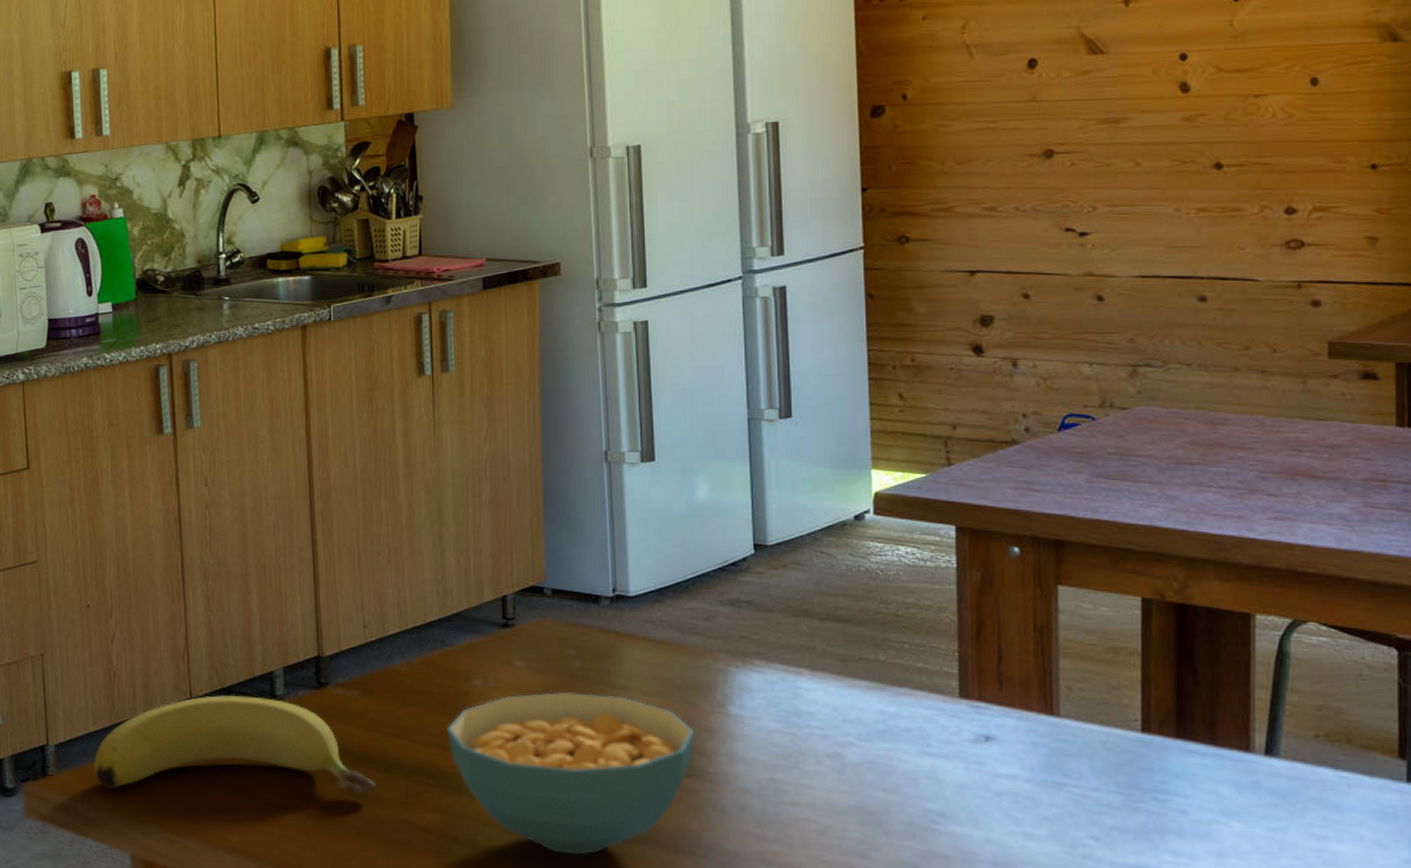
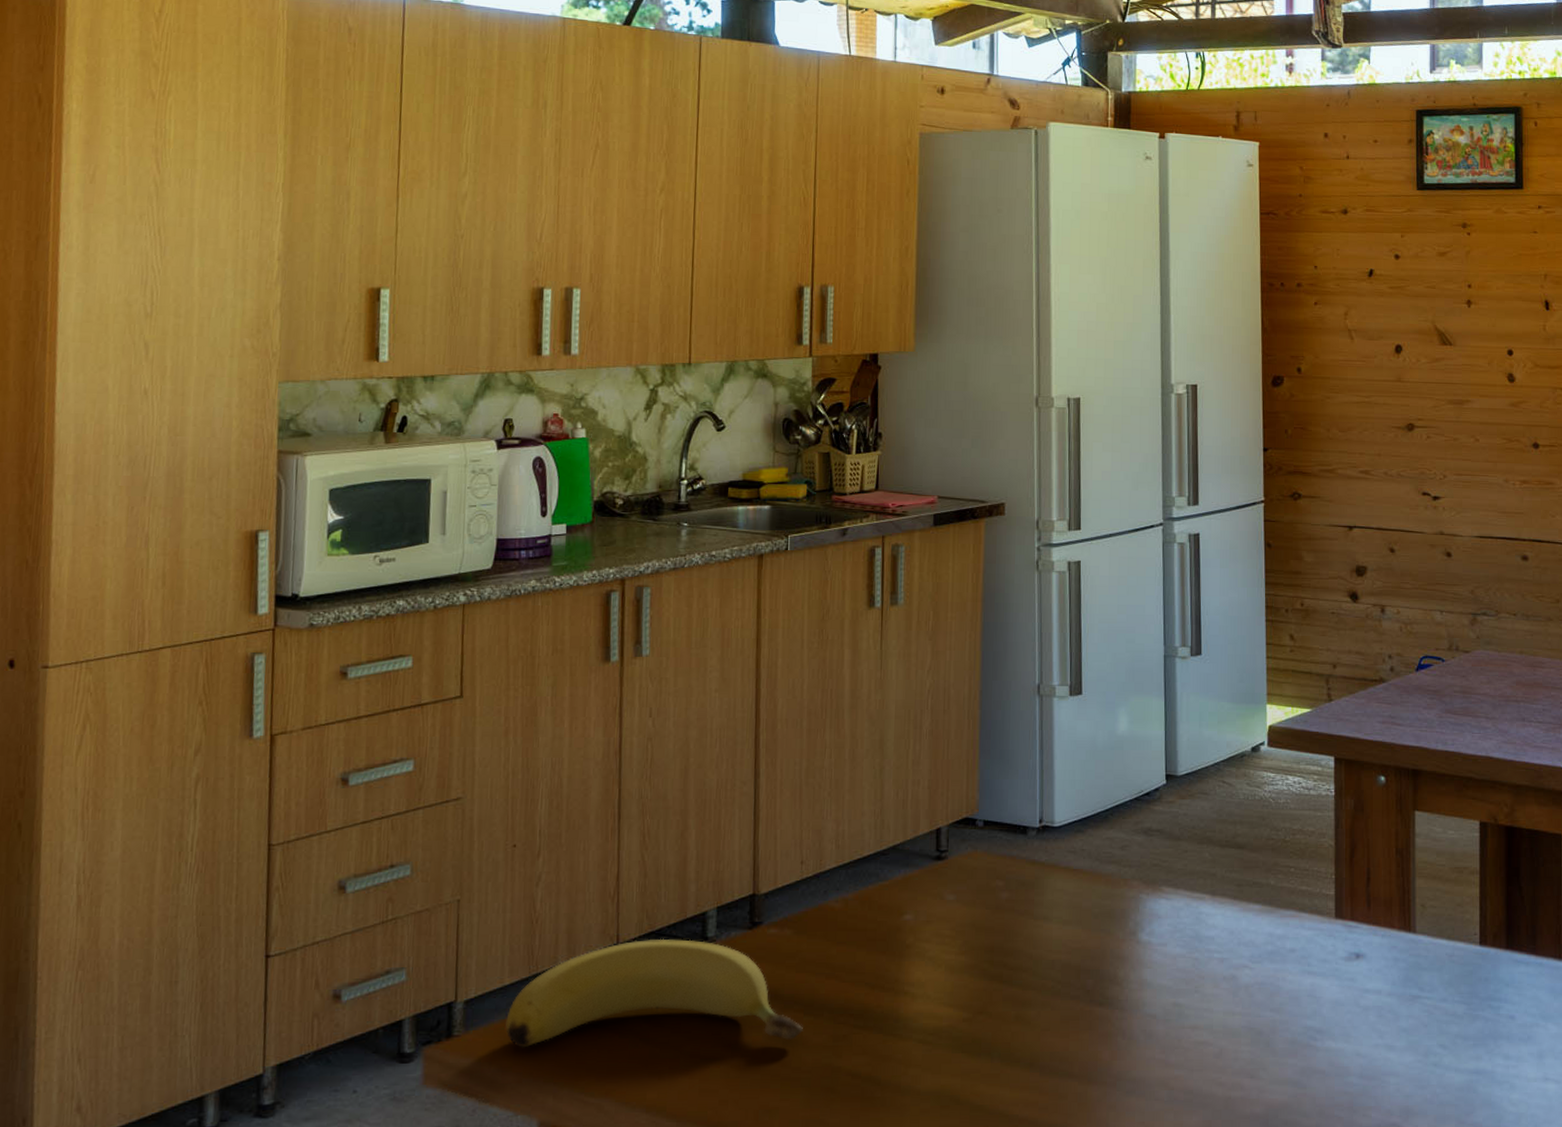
cereal bowl: present [447,691,695,855] -> none [876,924,1108,1092]

